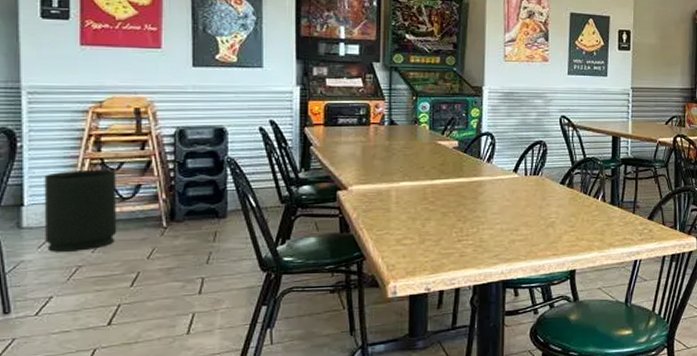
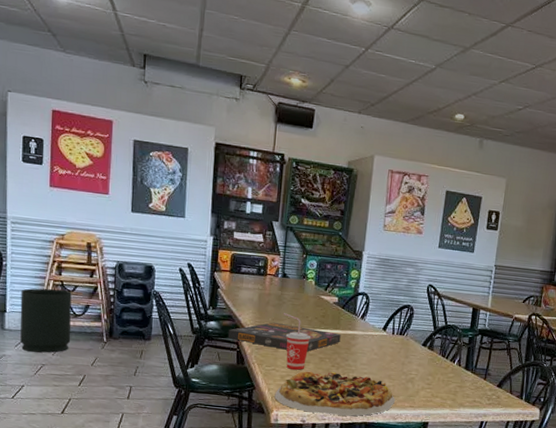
pizza box: none [326,178,465,209] -> present [227,322,341,351]
pizza: none [390,226,536,278] -> present [274,371,396,416]
beverage cup: none [394,166,430,230] -> present [284,313,311,370]

